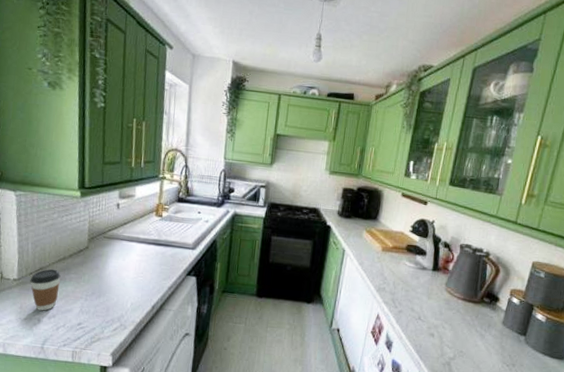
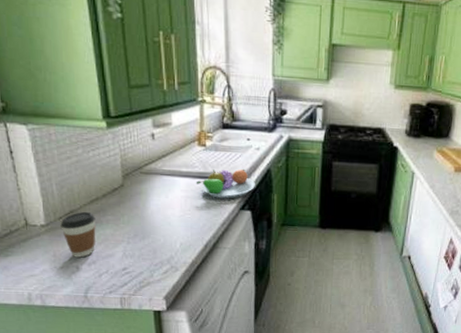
fruit bowl: none [150,237,202,265] -> present [196,168,255,199]

